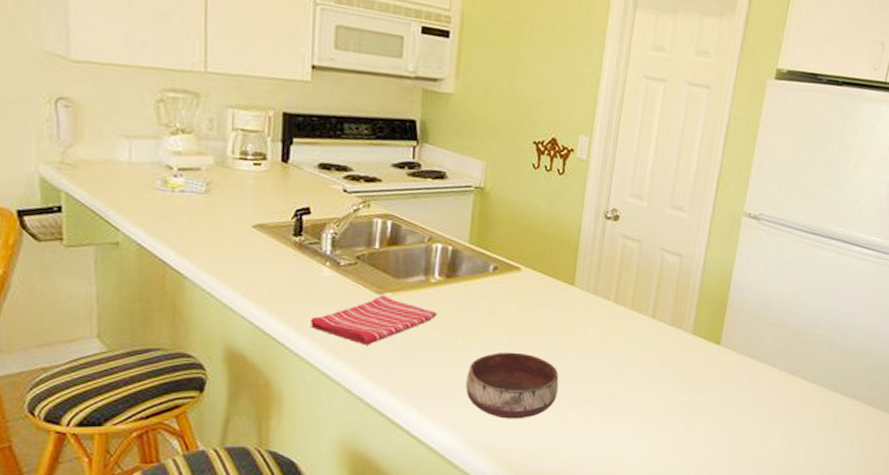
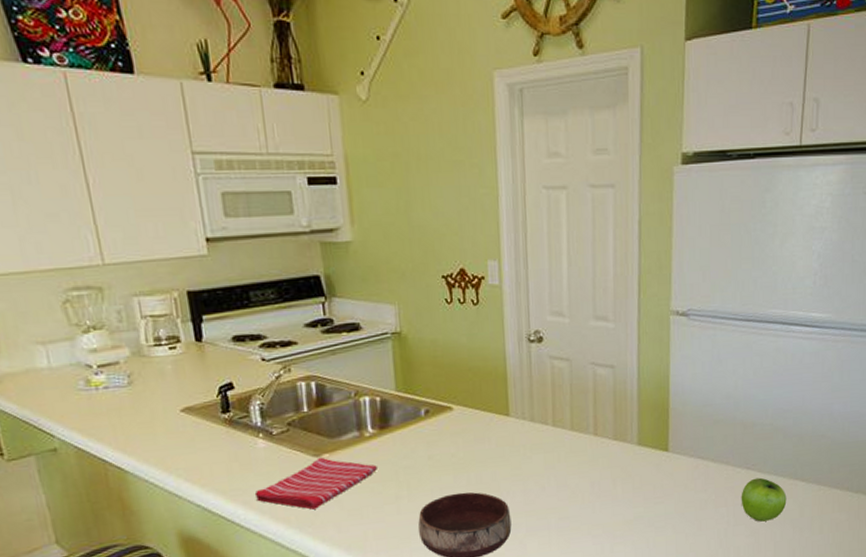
fruit: none [780,384,825,427] -> present [741,477,787,522]

